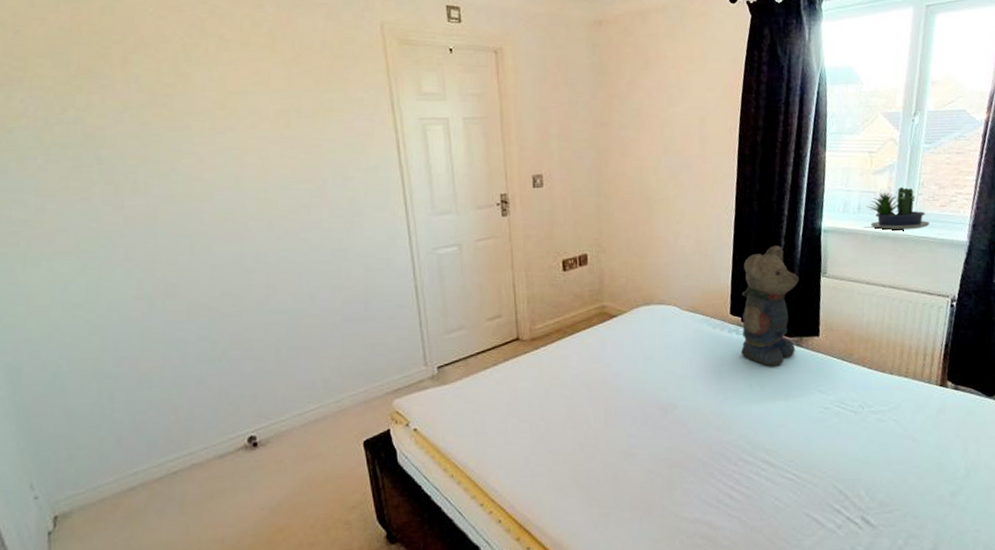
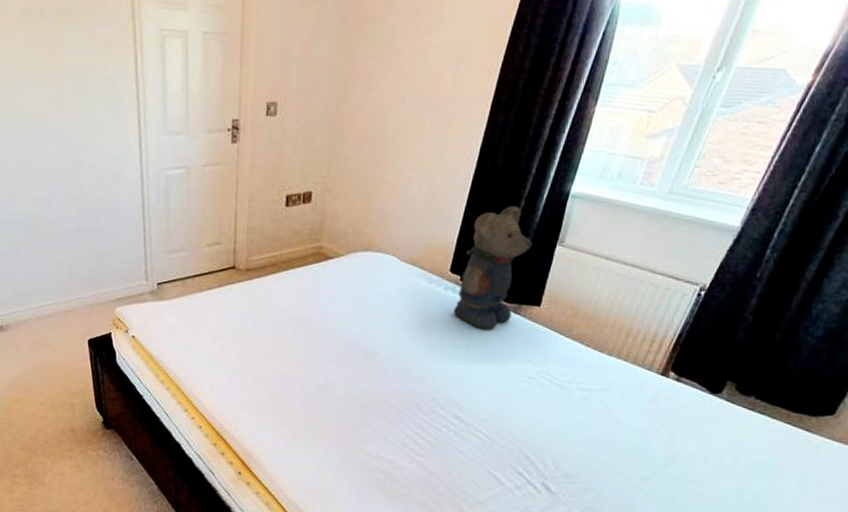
potted plant: present [866,187,930,231] -> none [628,156,700,207]

